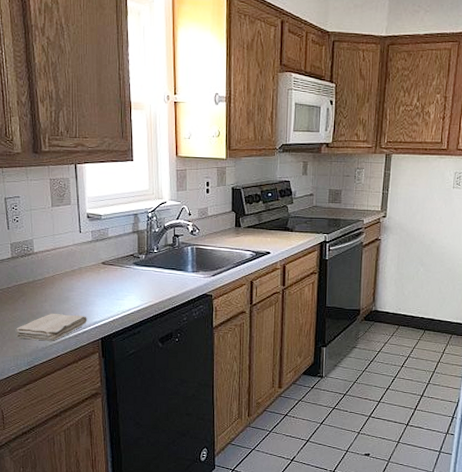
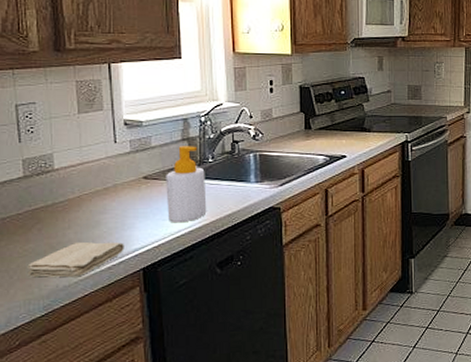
soap bottle: none [119,238,152,303] -> present [166,146,207,223]

